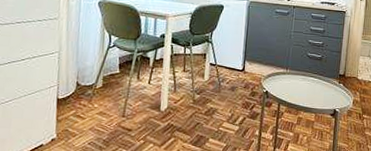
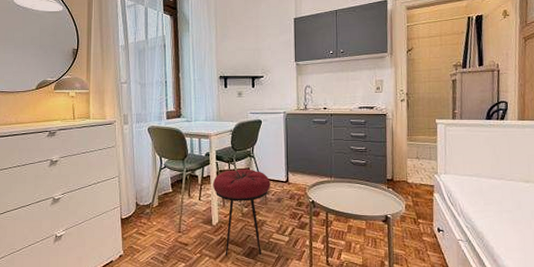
stool: none [164,53,226,143] -> present [212,169,270,256]

